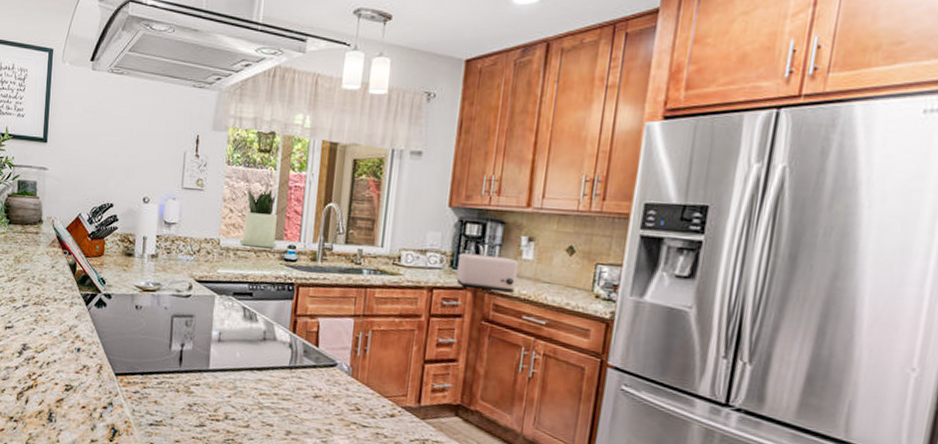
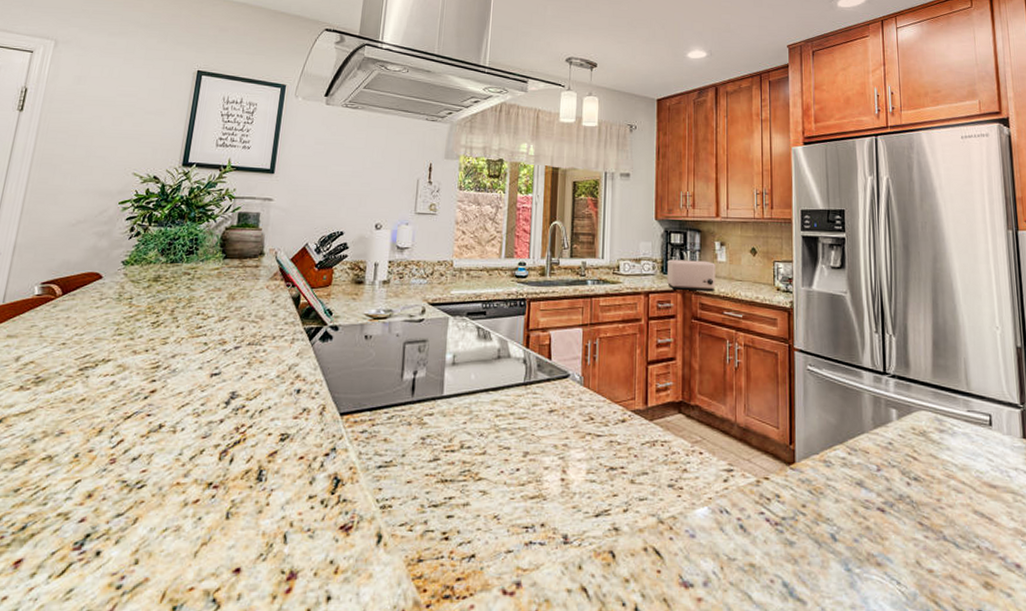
planter: present [239,188,279,249] -> none [472,210,510,267]

